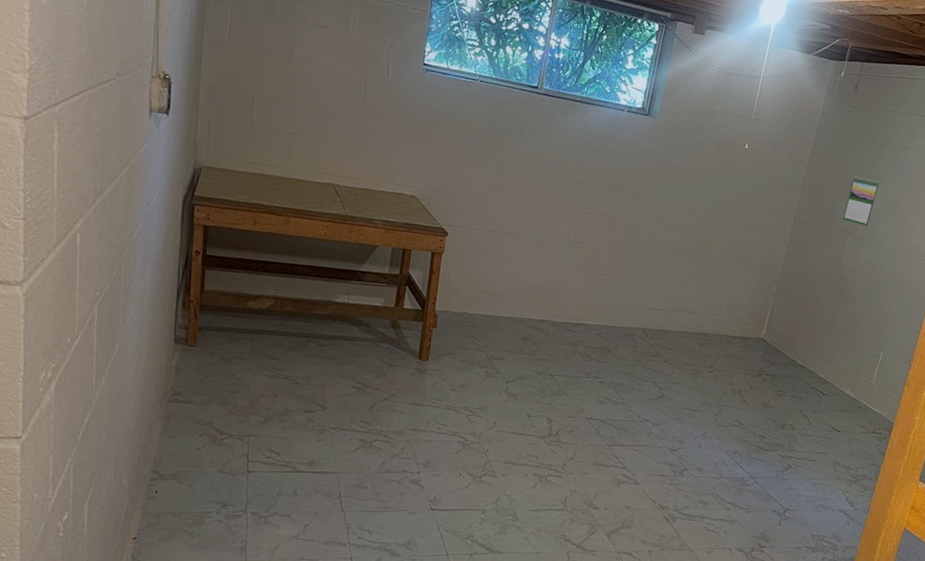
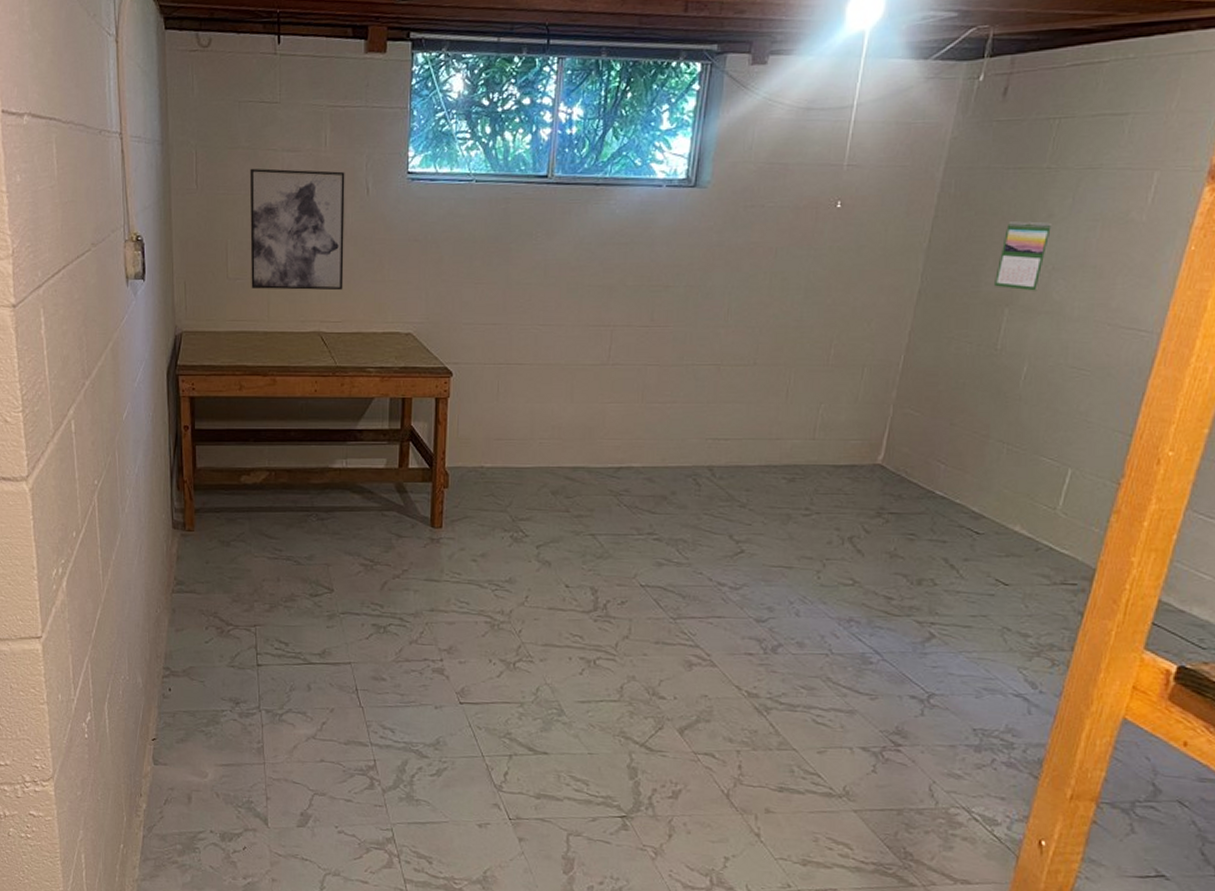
wall art: none [273,34,369,152] -> present [249,168,345,291]

